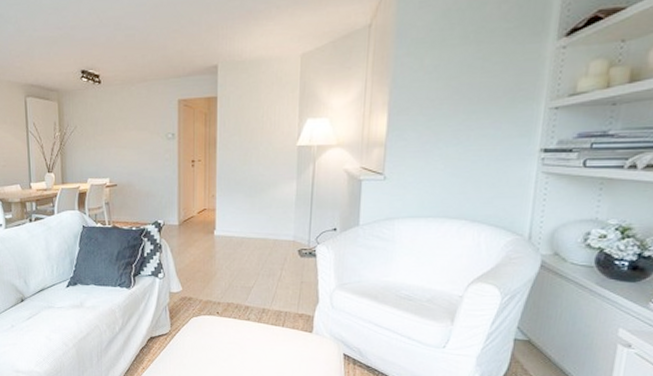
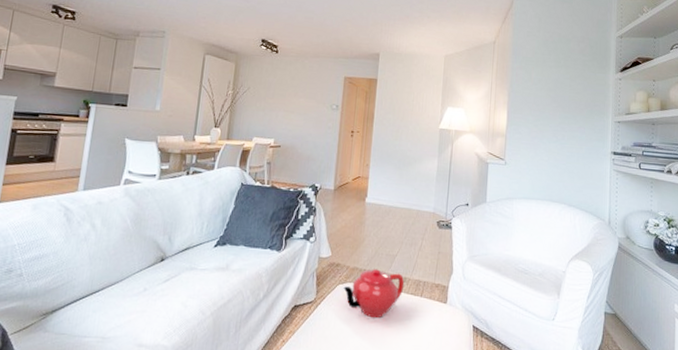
teapot: none [198,301,263,348] -> present [343,269,405,319]

